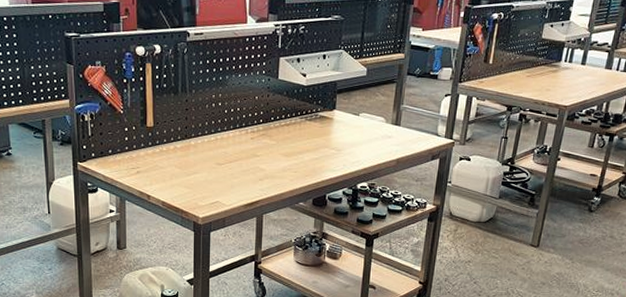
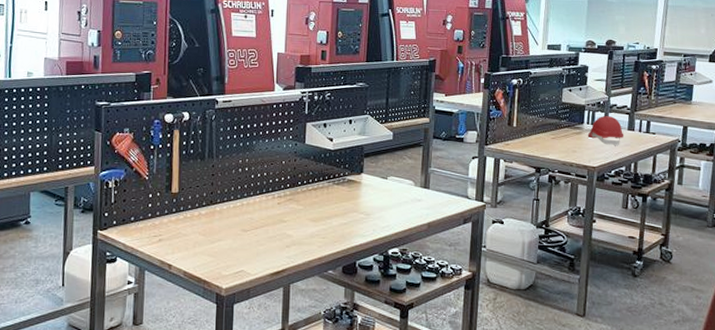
hard hat: none [563,54,601,85] -> present [587,116,624,146]

